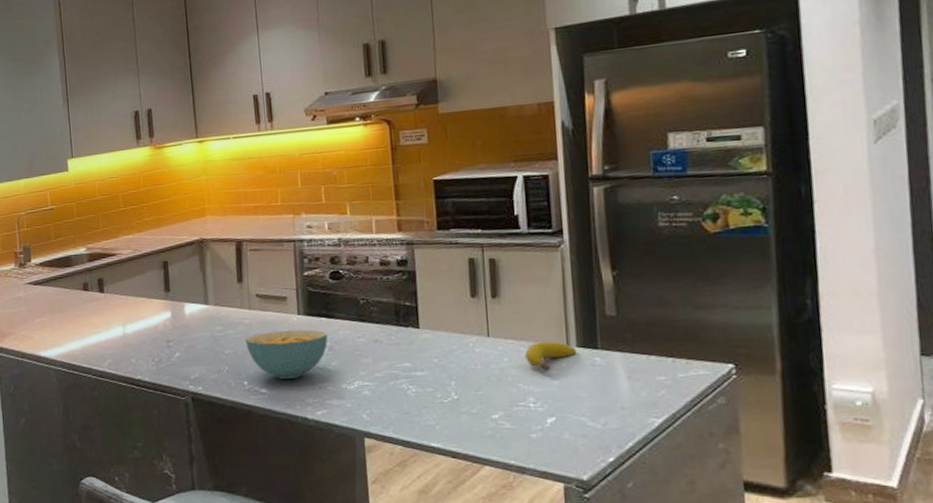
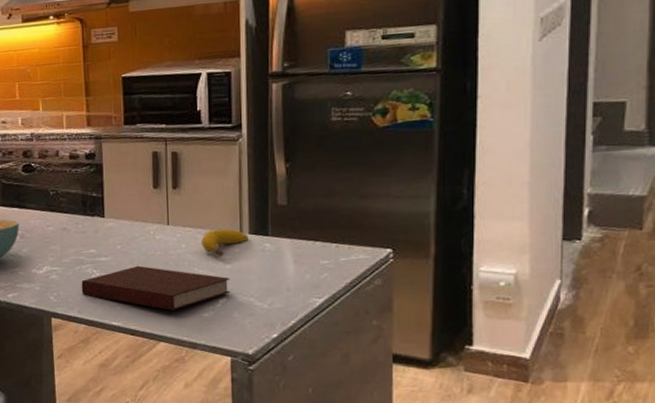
notebook: none [396,380,560,431] -> present [81,265,231,311]

